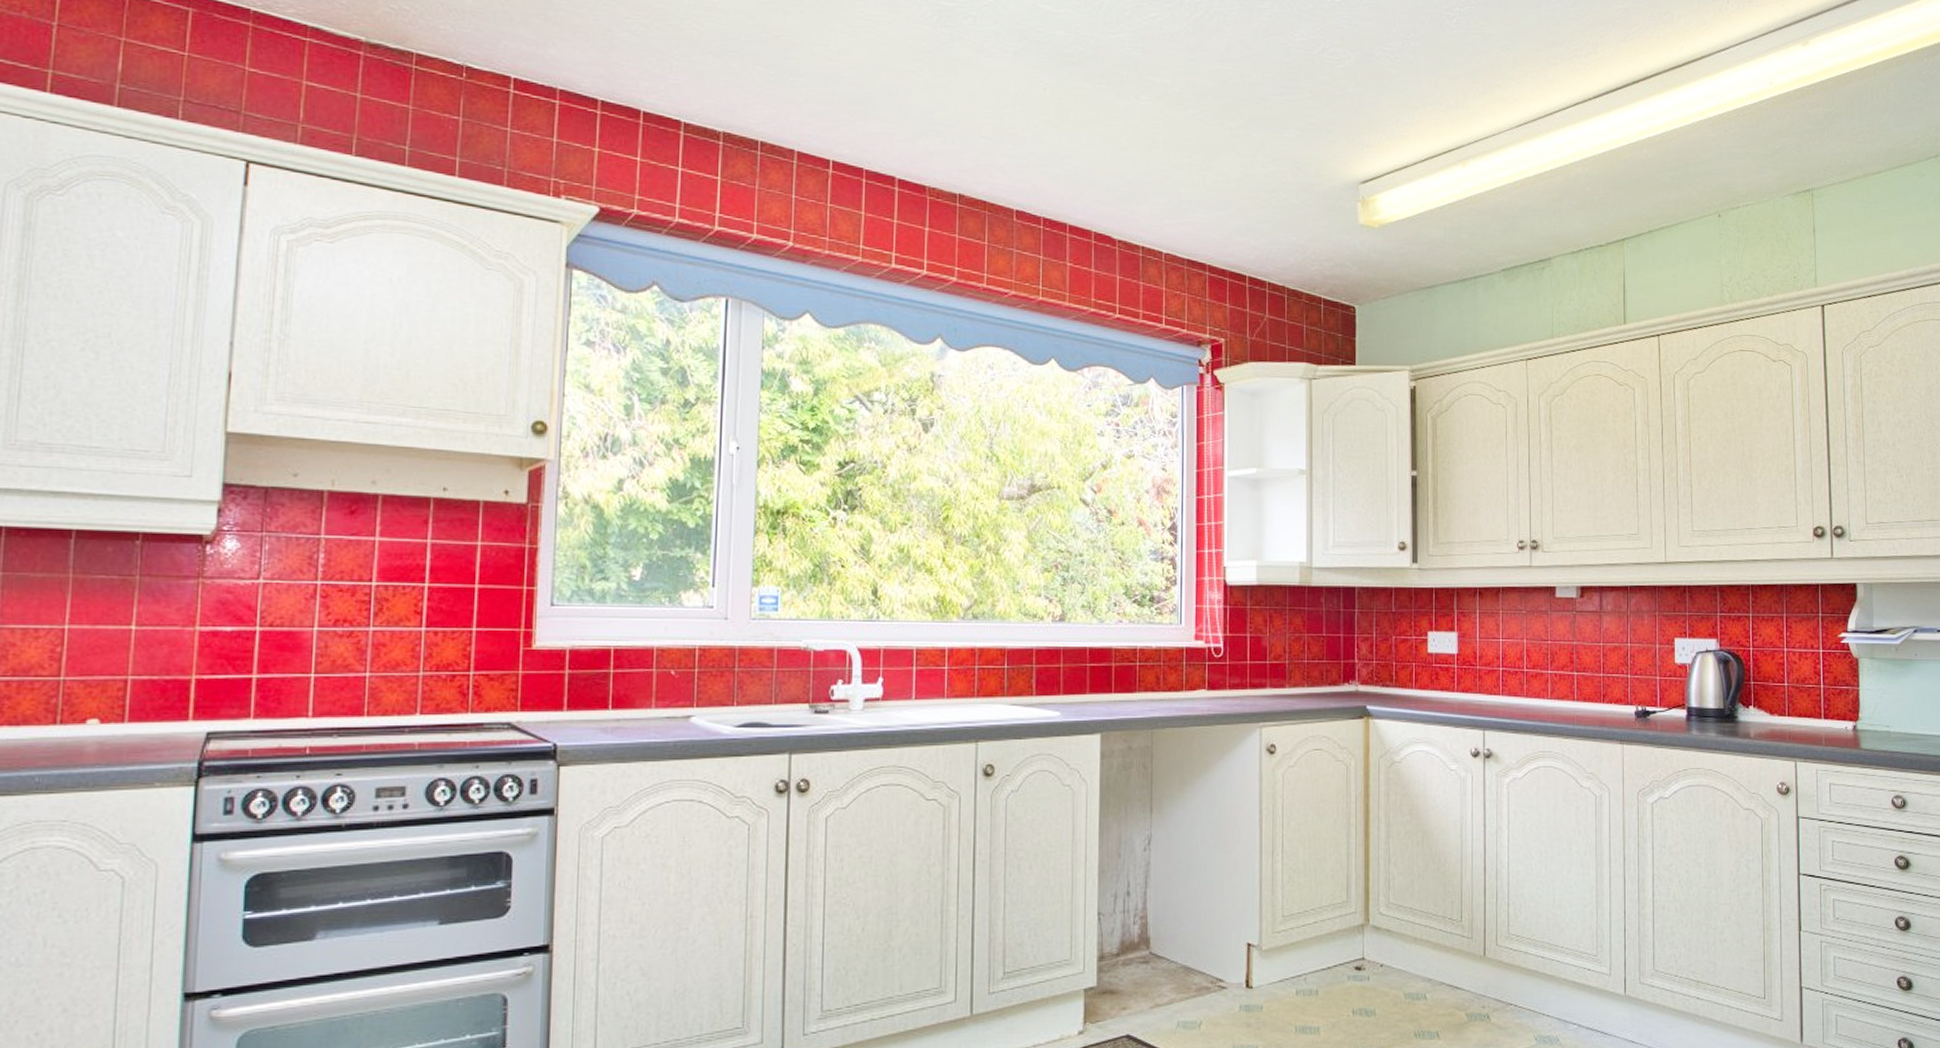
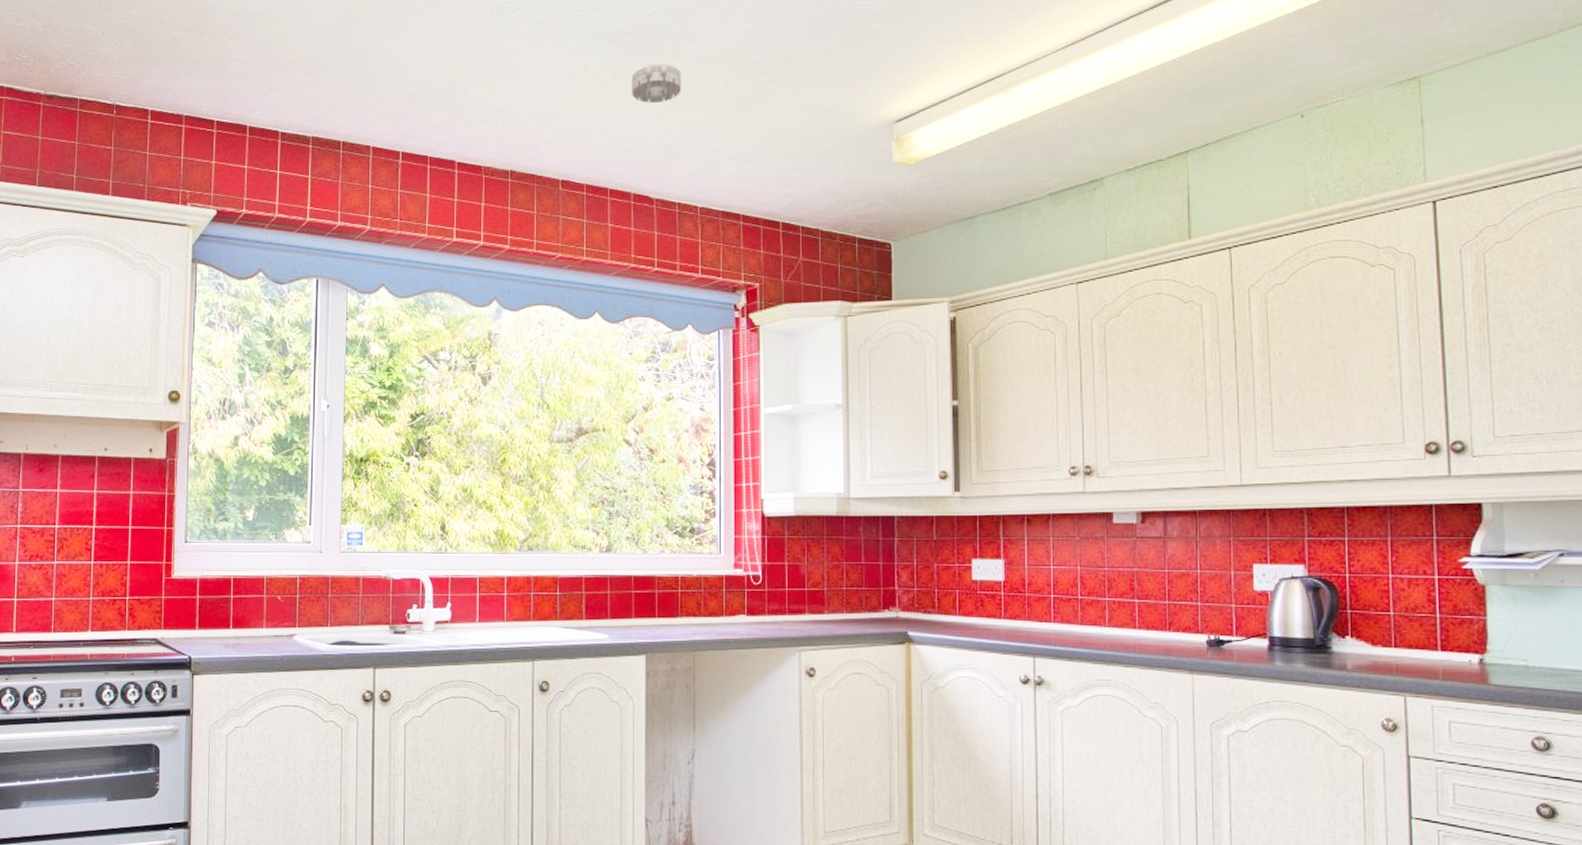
smoke detector: none [1094,94,1148,138] -> present [632,63,682,104]

